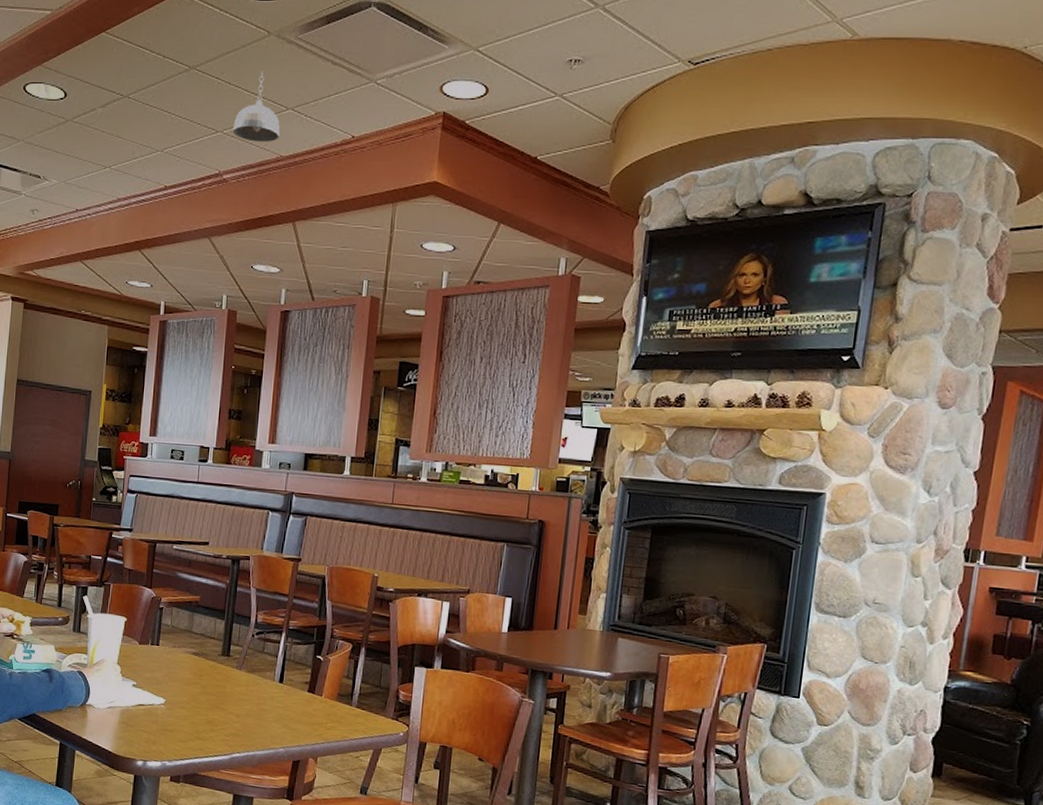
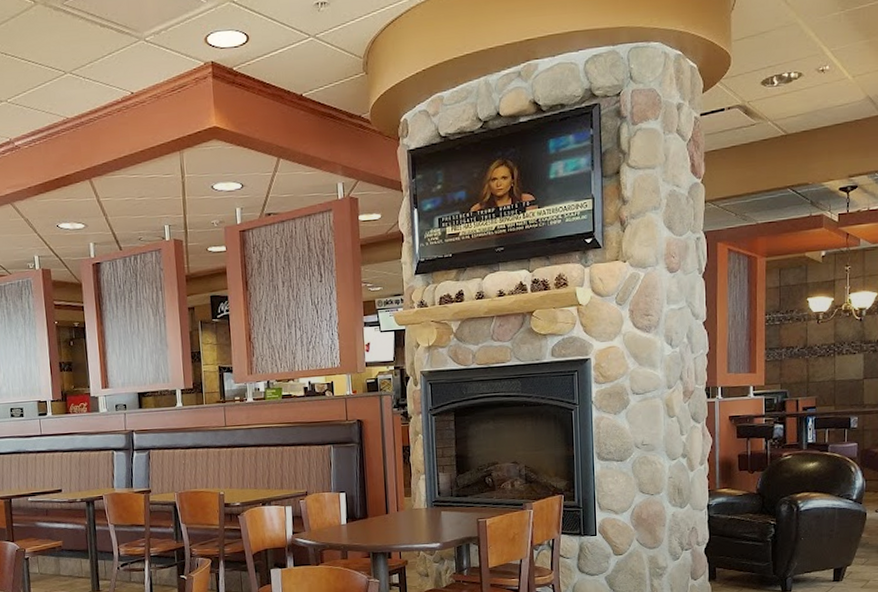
pendant light: present [232,71,280,142] -> none [16,39,63,108]

